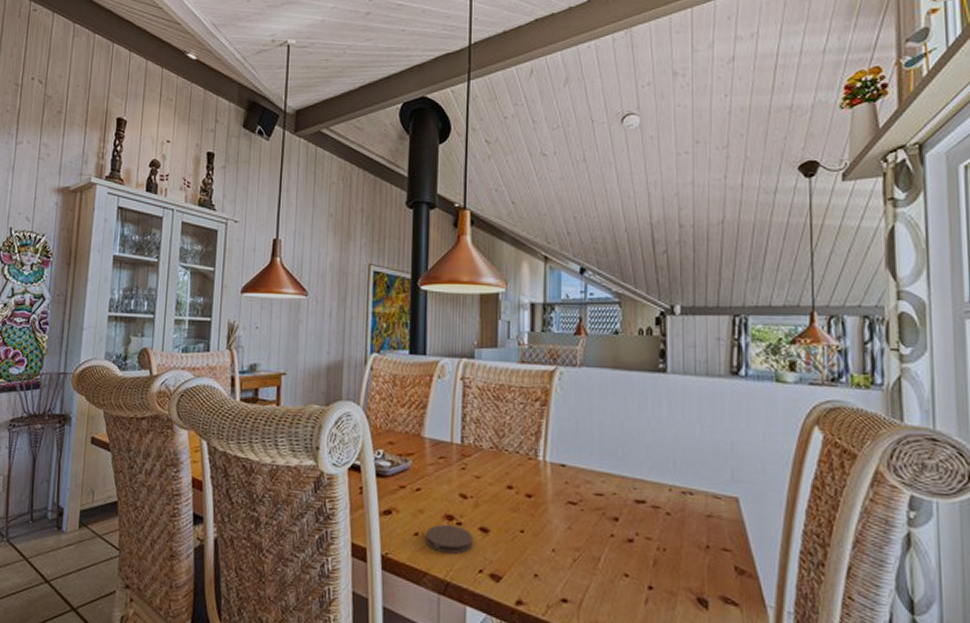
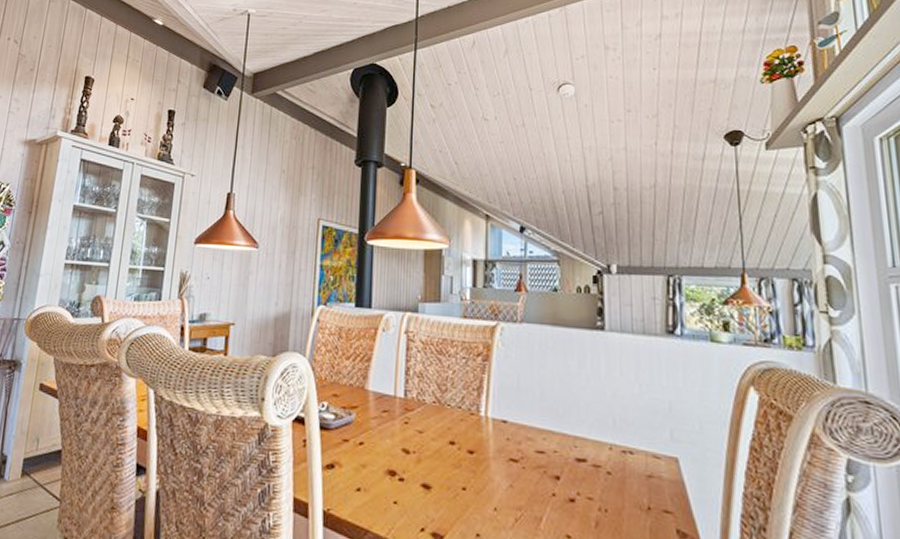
coaster: present [426,524,473,554] -> none [368,480,415,512]

